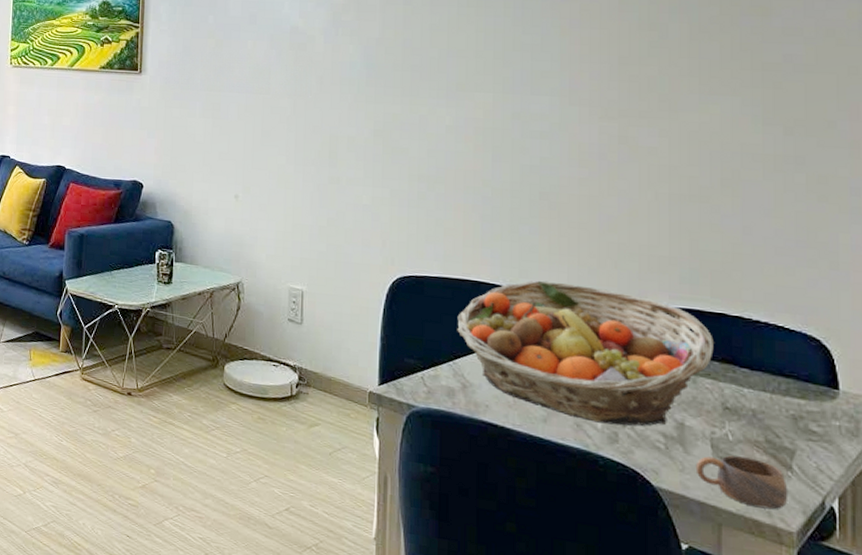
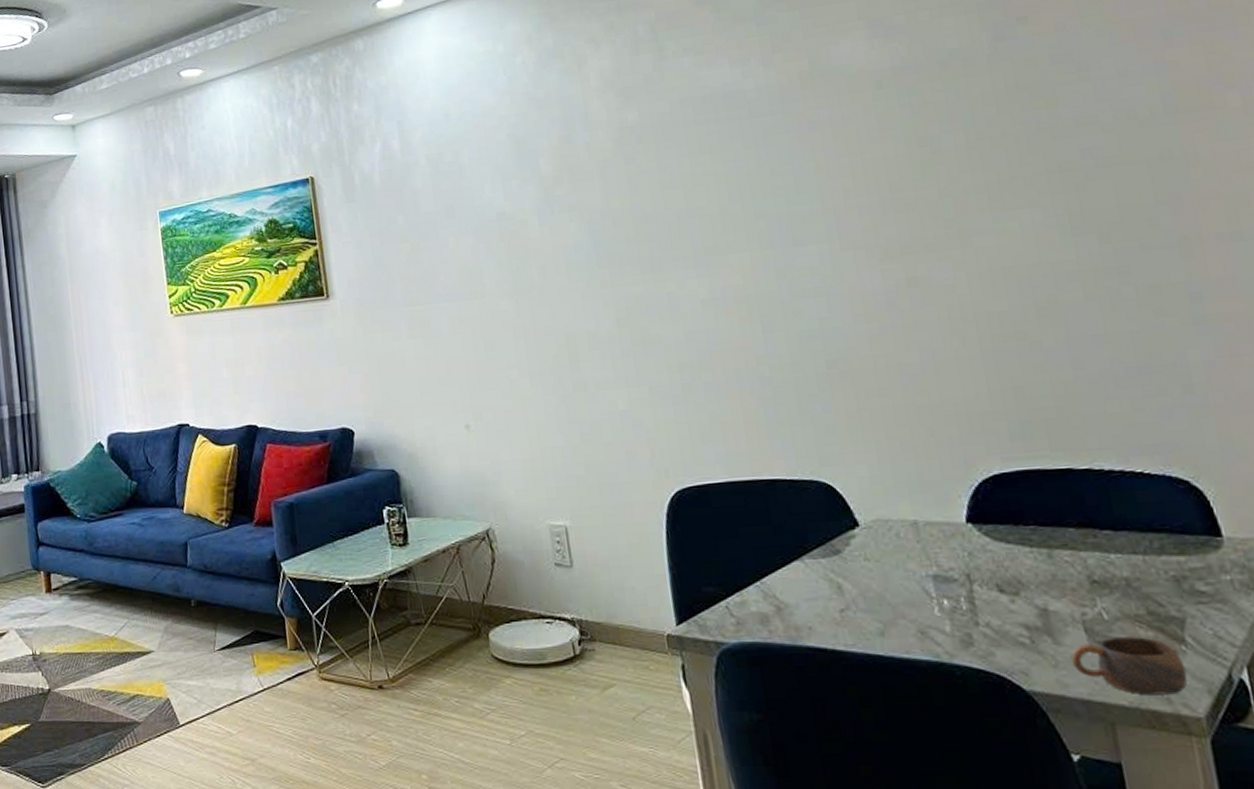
fruit basket: present [457,280,714,426] -> none [755,463,1066,626]

